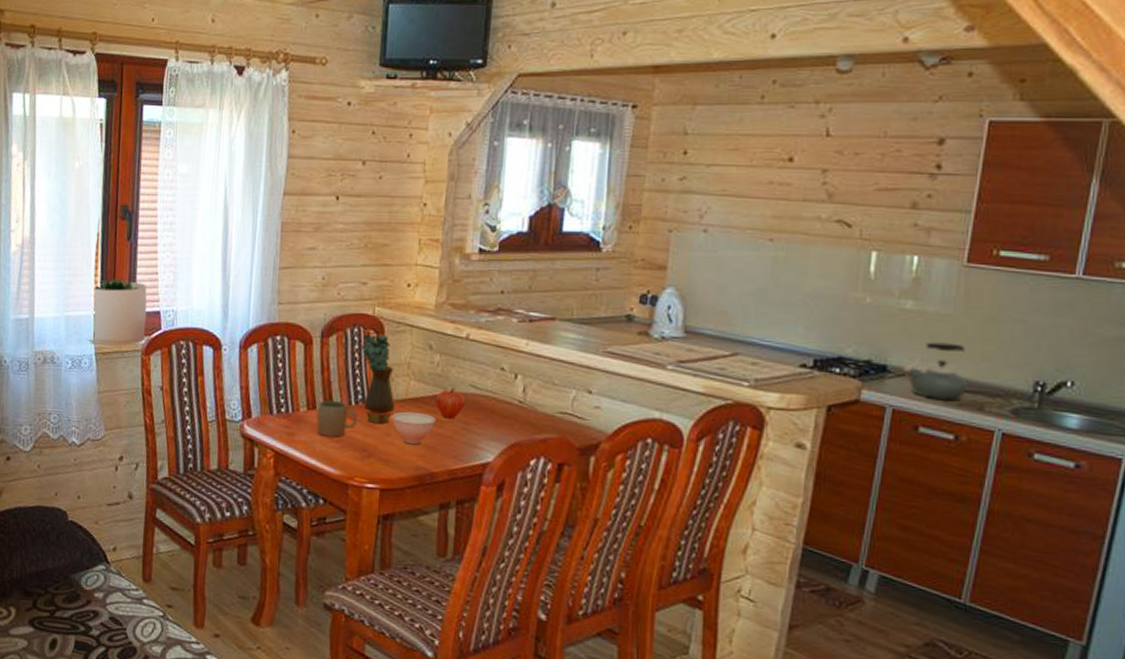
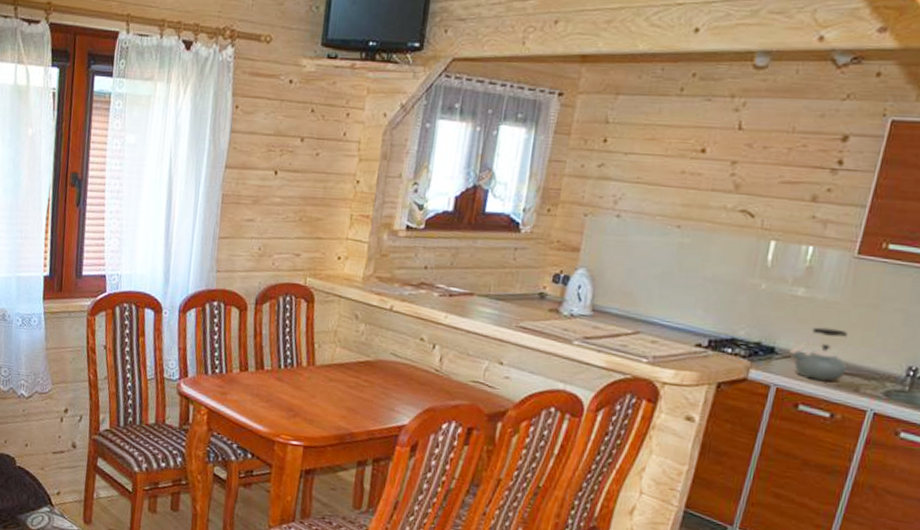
planter: present [87,278,147,347] -> none [36,242,94,307]
mug: present [316,400,358,437] -> none [247,363,287,398]
vase: present [360,329,395,424] -> none [291,298,322,387]
bowl: present [391,411,437,445] -> none [317,376,359,407]
fruit: present [435,387,466,419] -> none [358,355,387,384]

